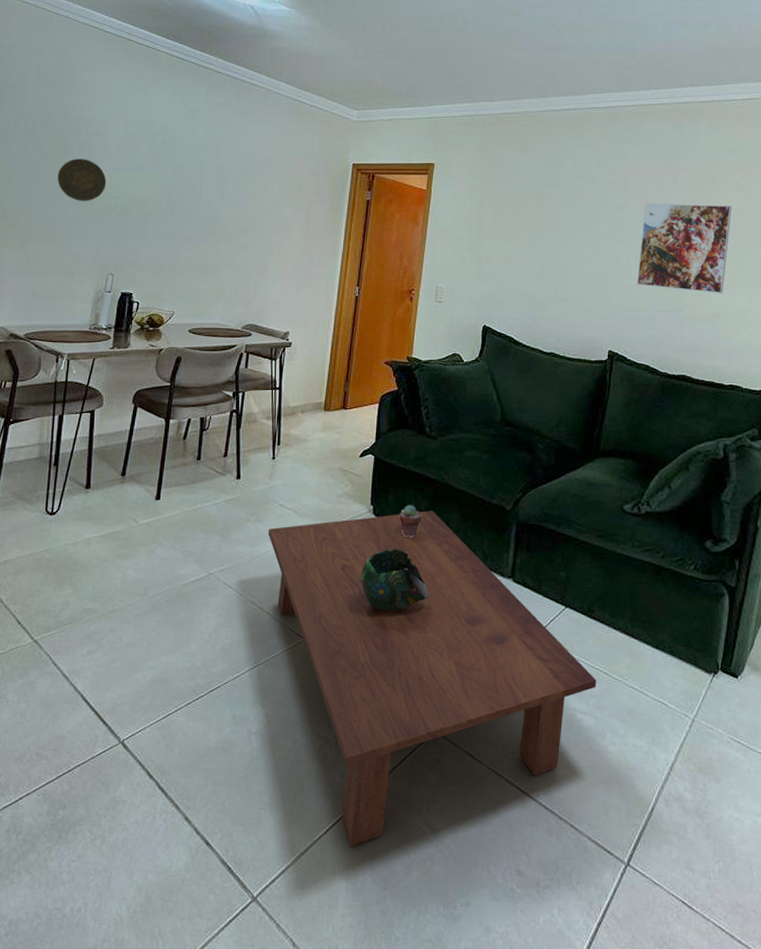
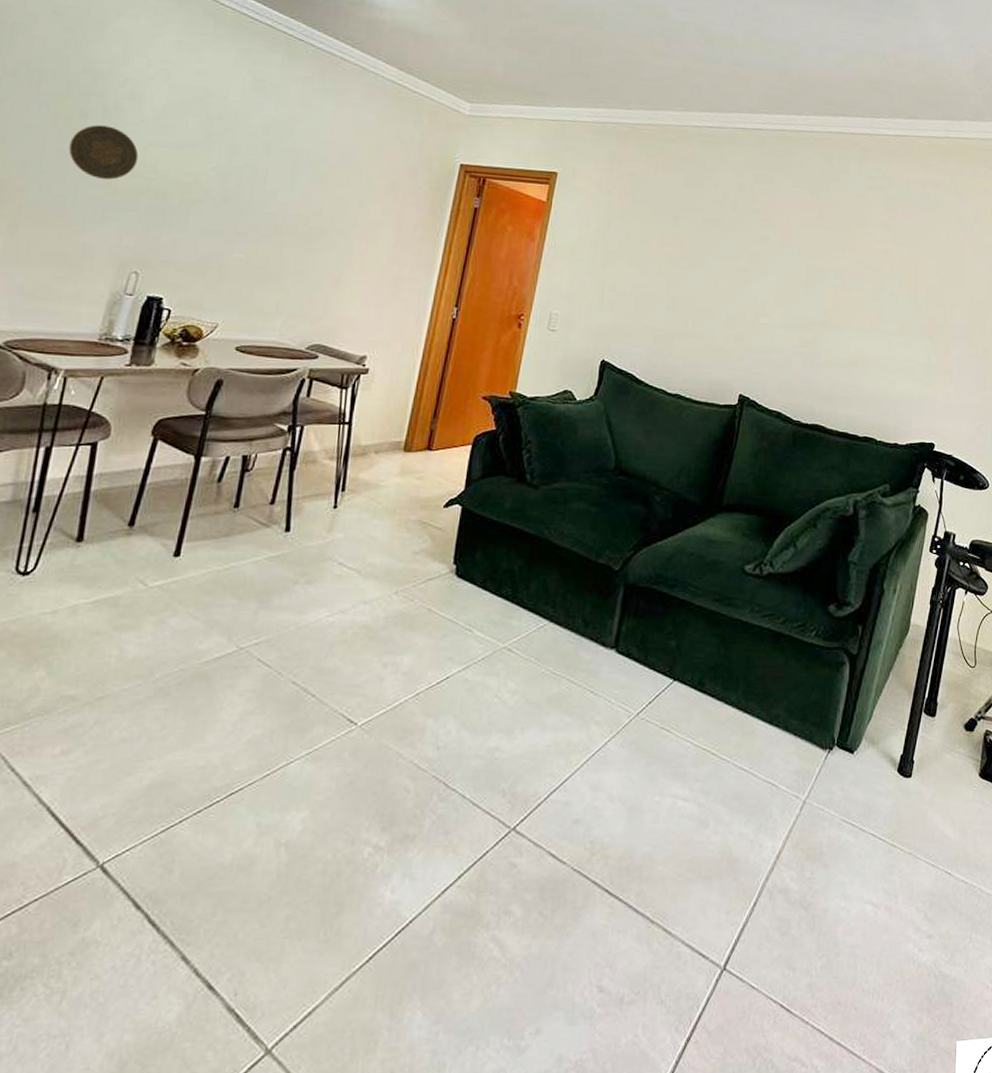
coffee table: present [268,511,597,847] -> none [320,571,703,977]
decorative bowl: present [359,549,428,612] -> none [432,616,516,690]
potted succulent: present [399,504,422,538] -> none [487,564,515,603]
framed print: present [636,204,732,294] -> none [773,237,878,339]

